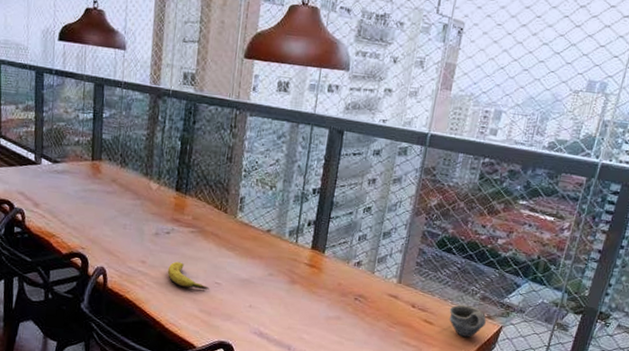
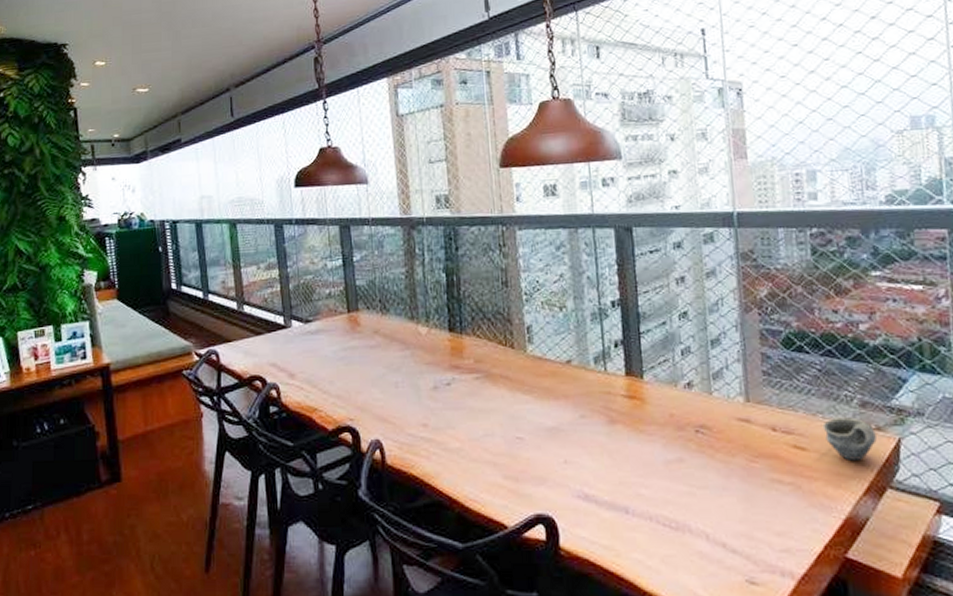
banana: present [167,261,210,290] -> none [455,418,511,450]

